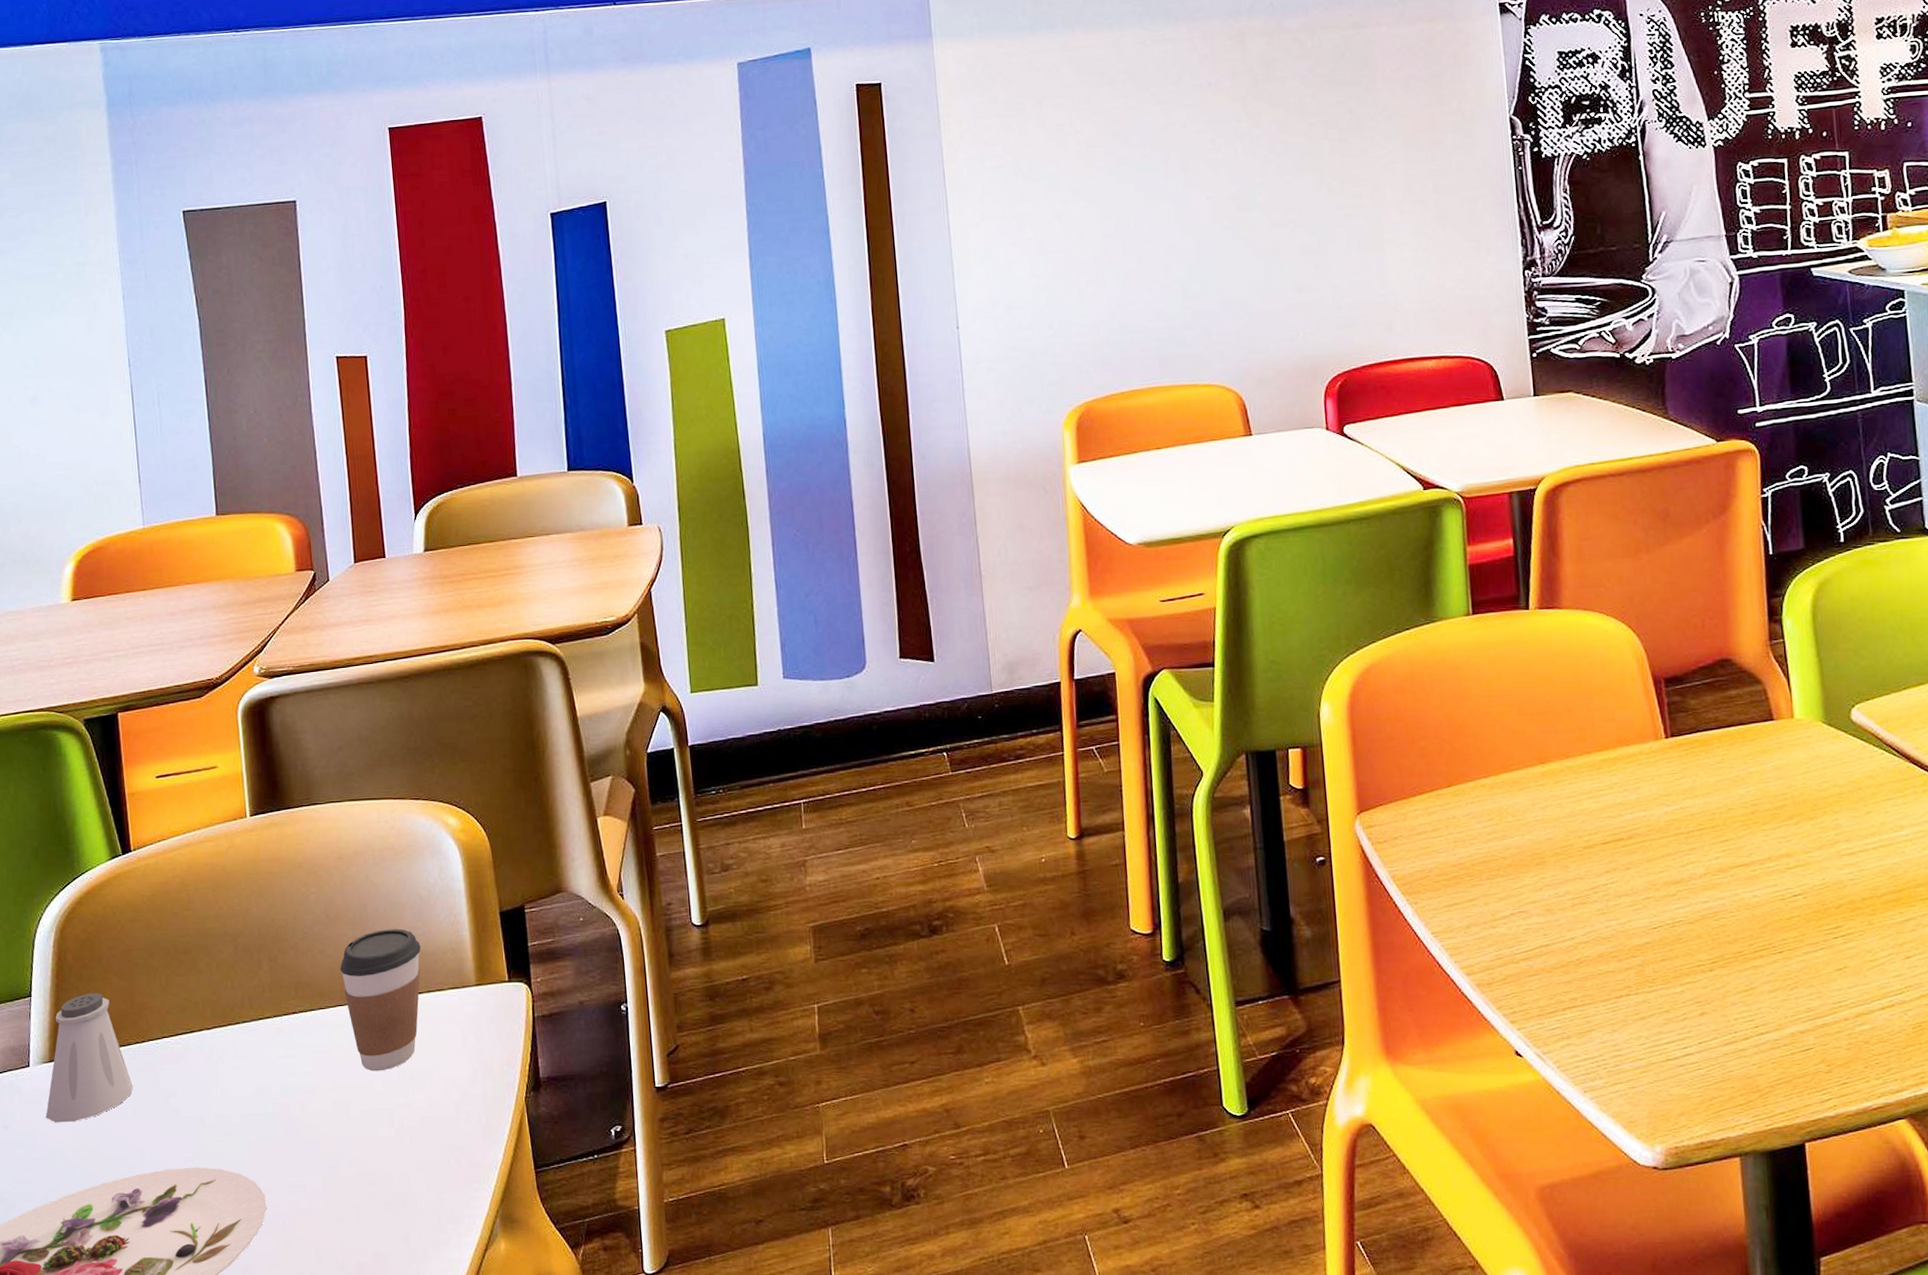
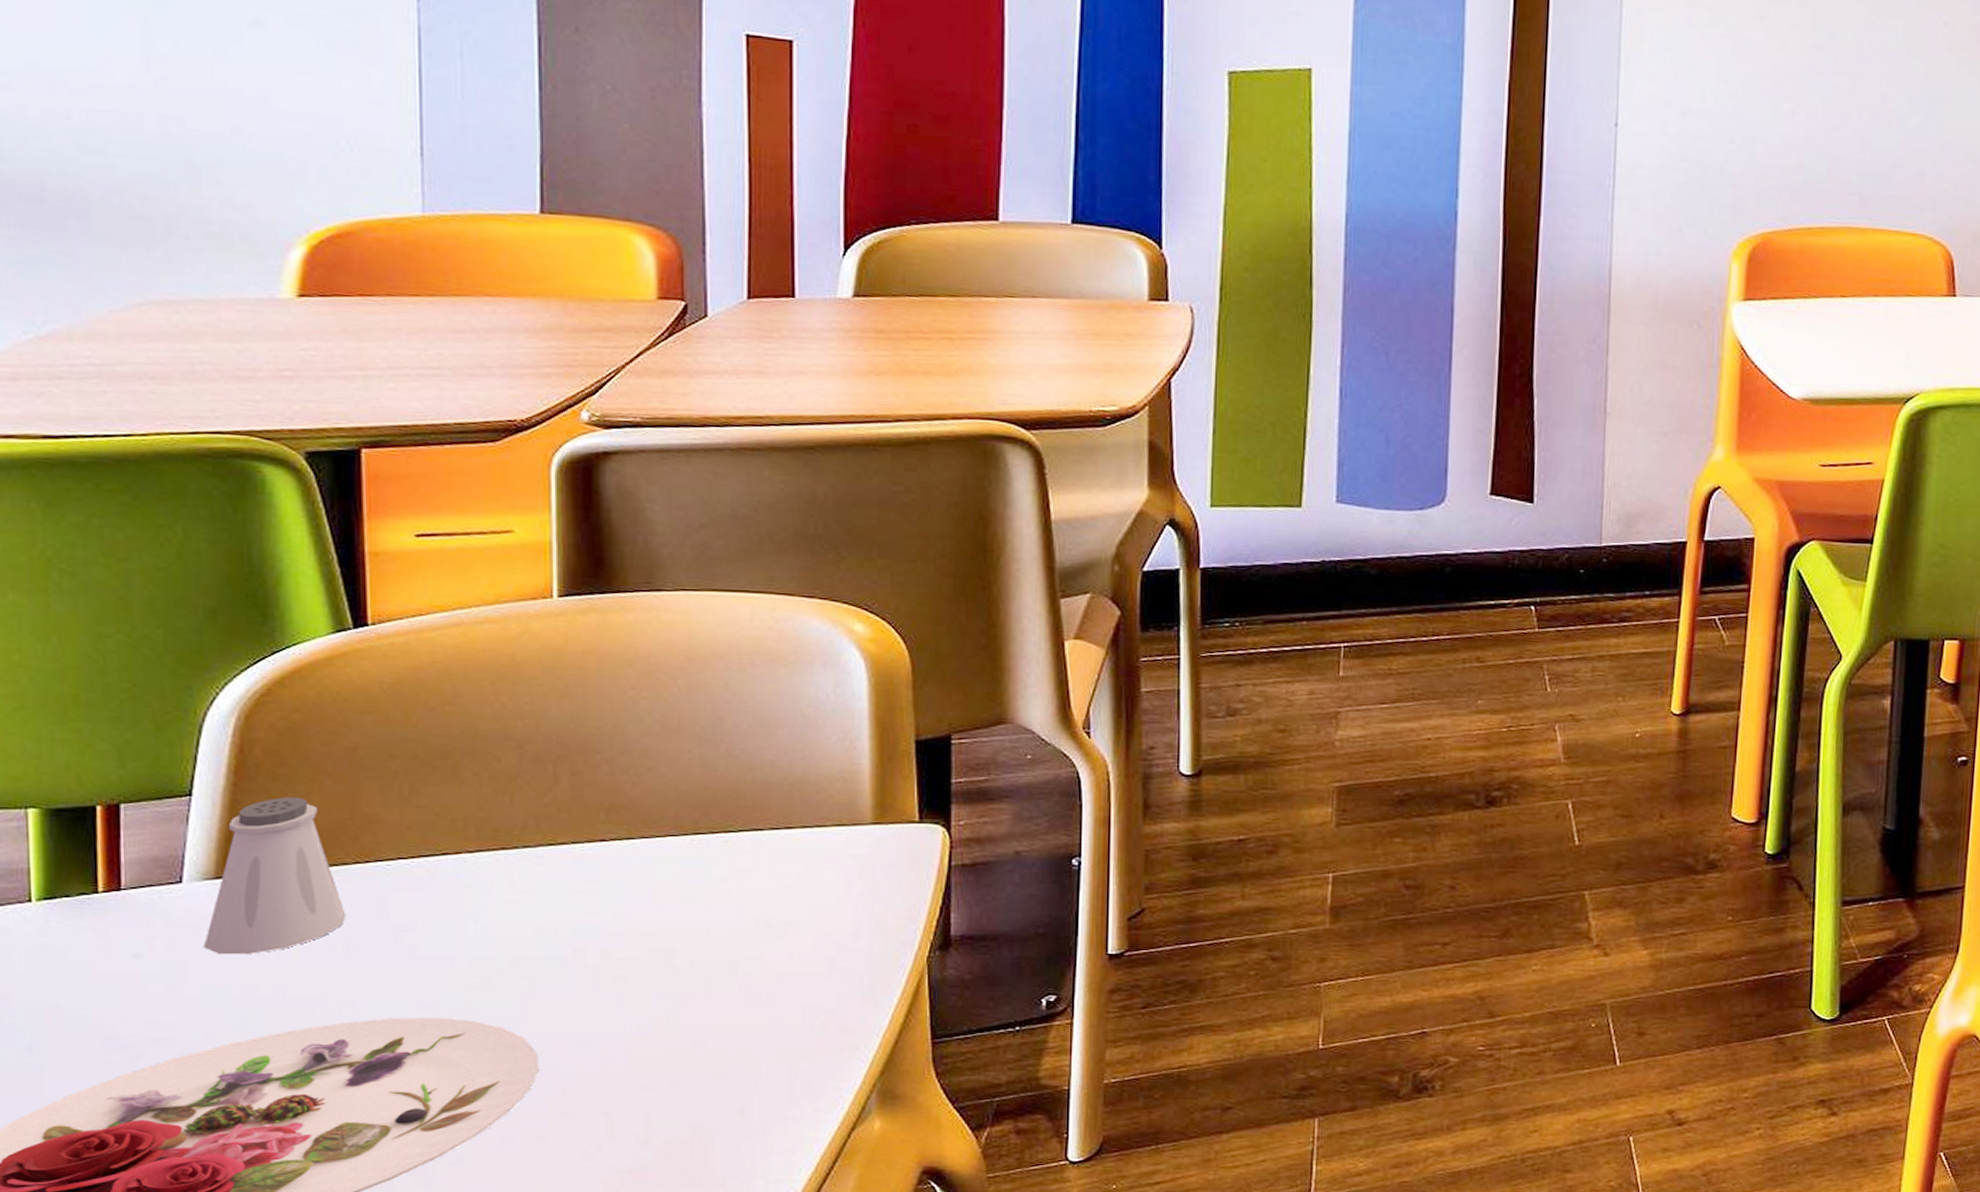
coffee cup: present [340,928,421,1072] -> none [676,749,798,917]

